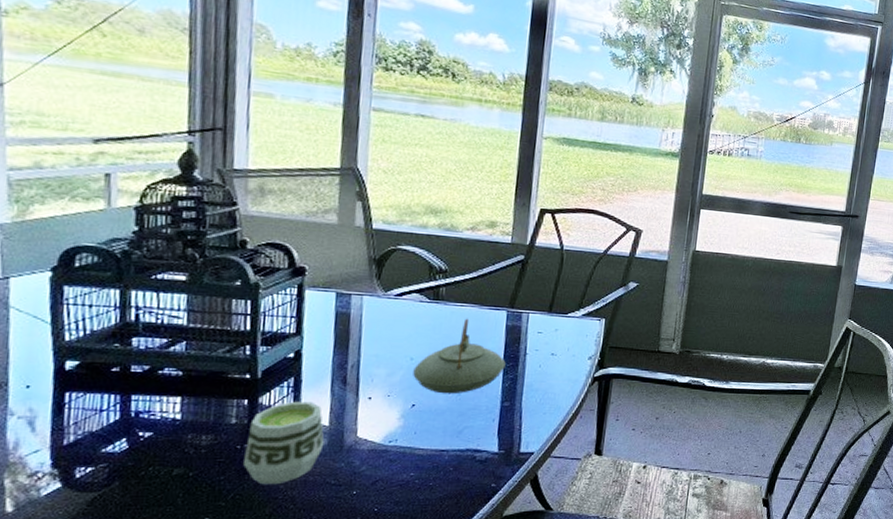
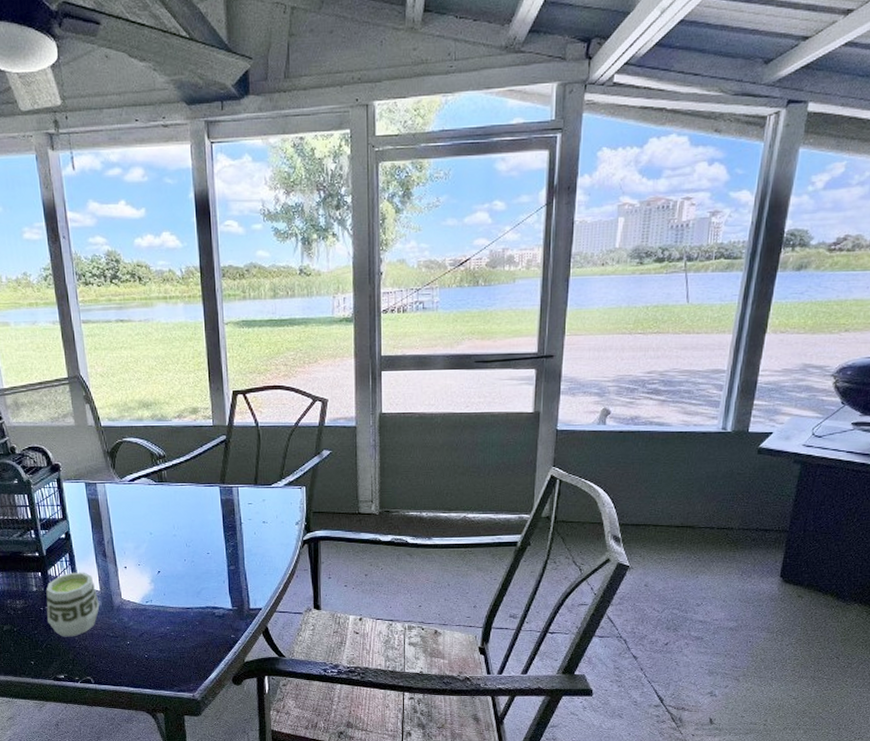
teapot: present [413,318,506,394] -> none [154,496,226,561]

